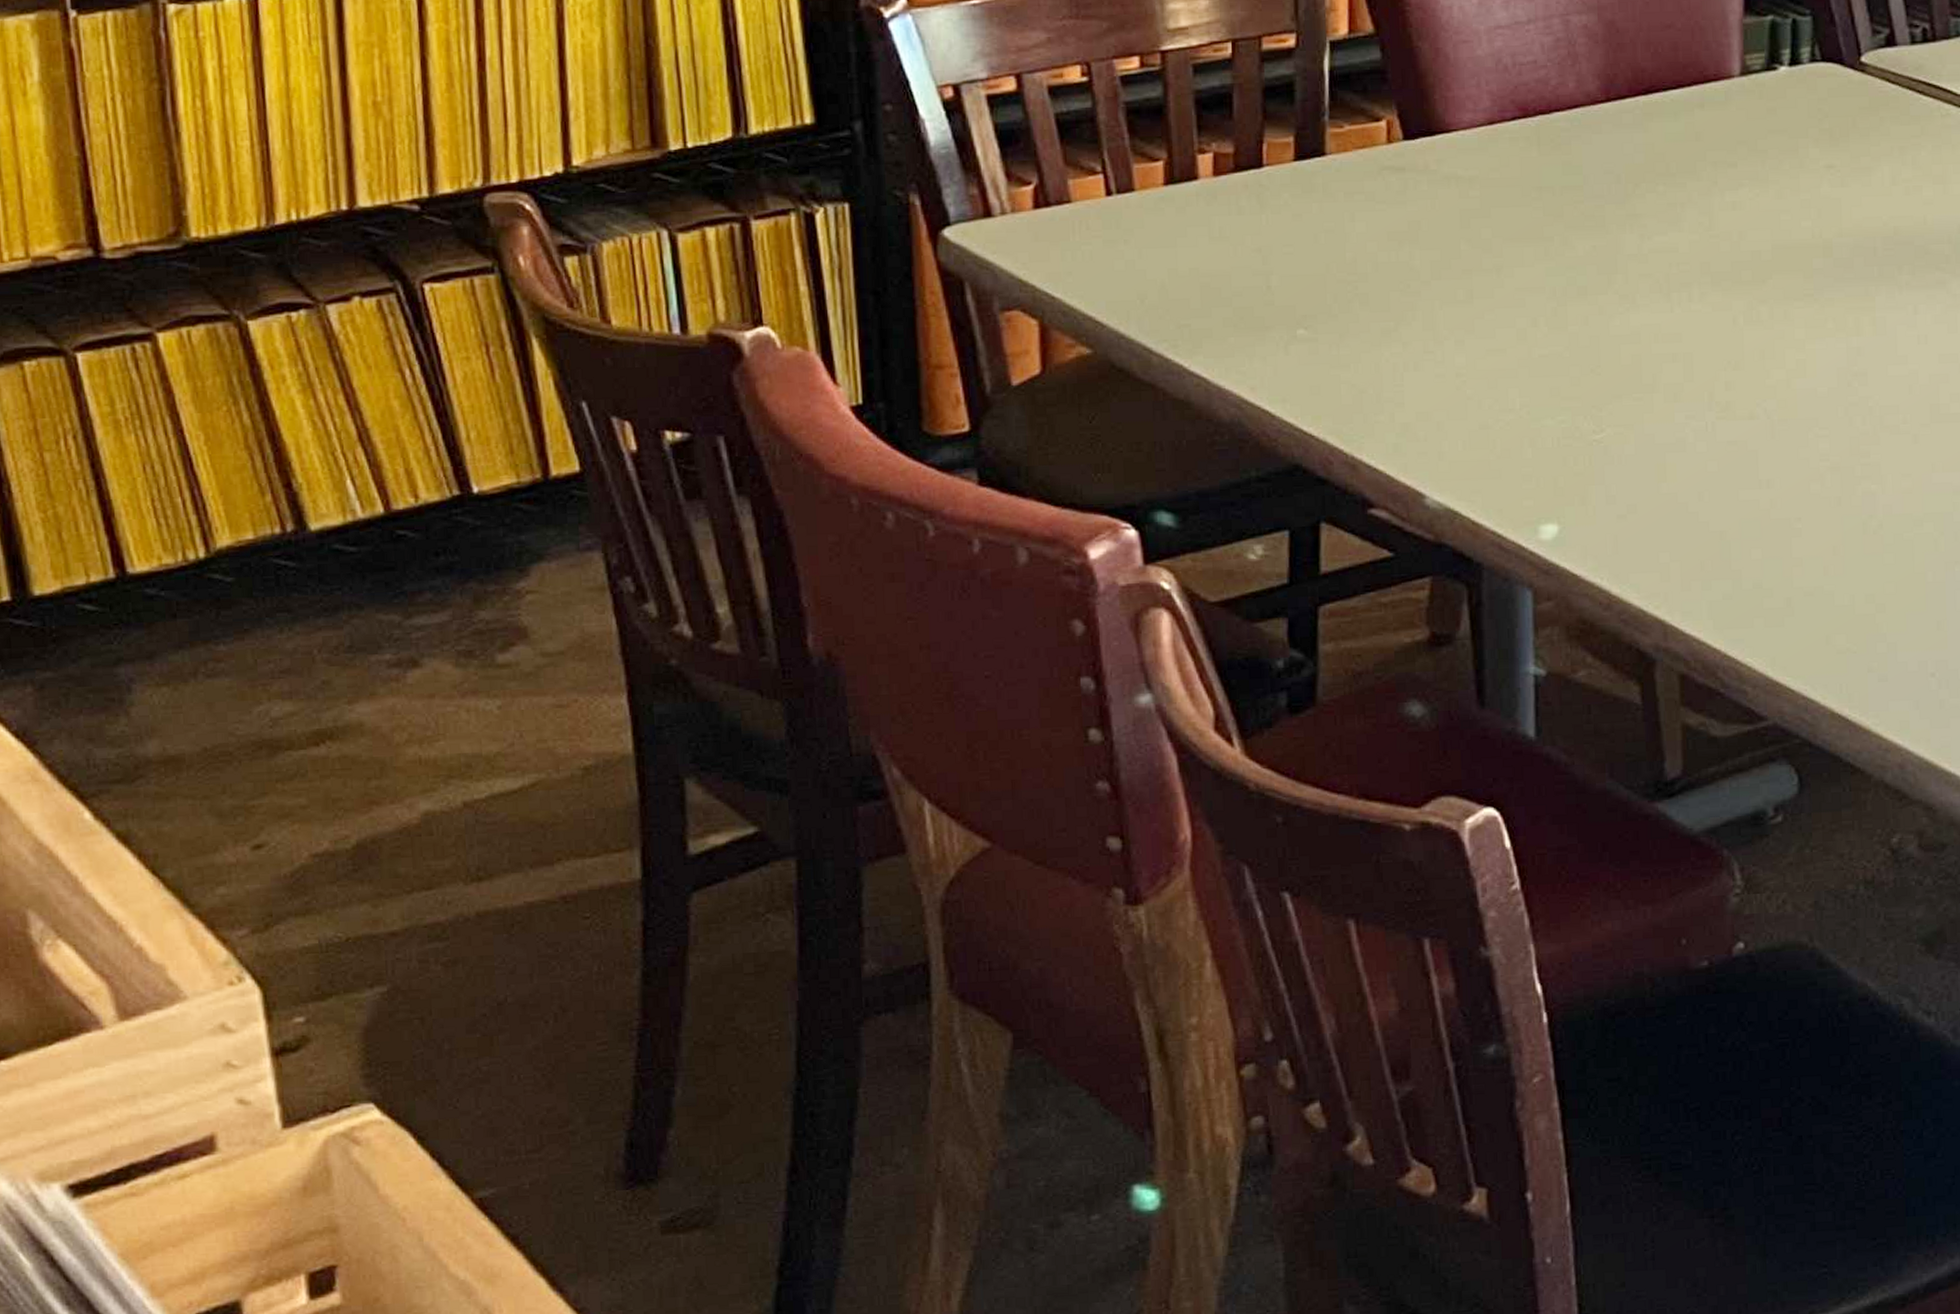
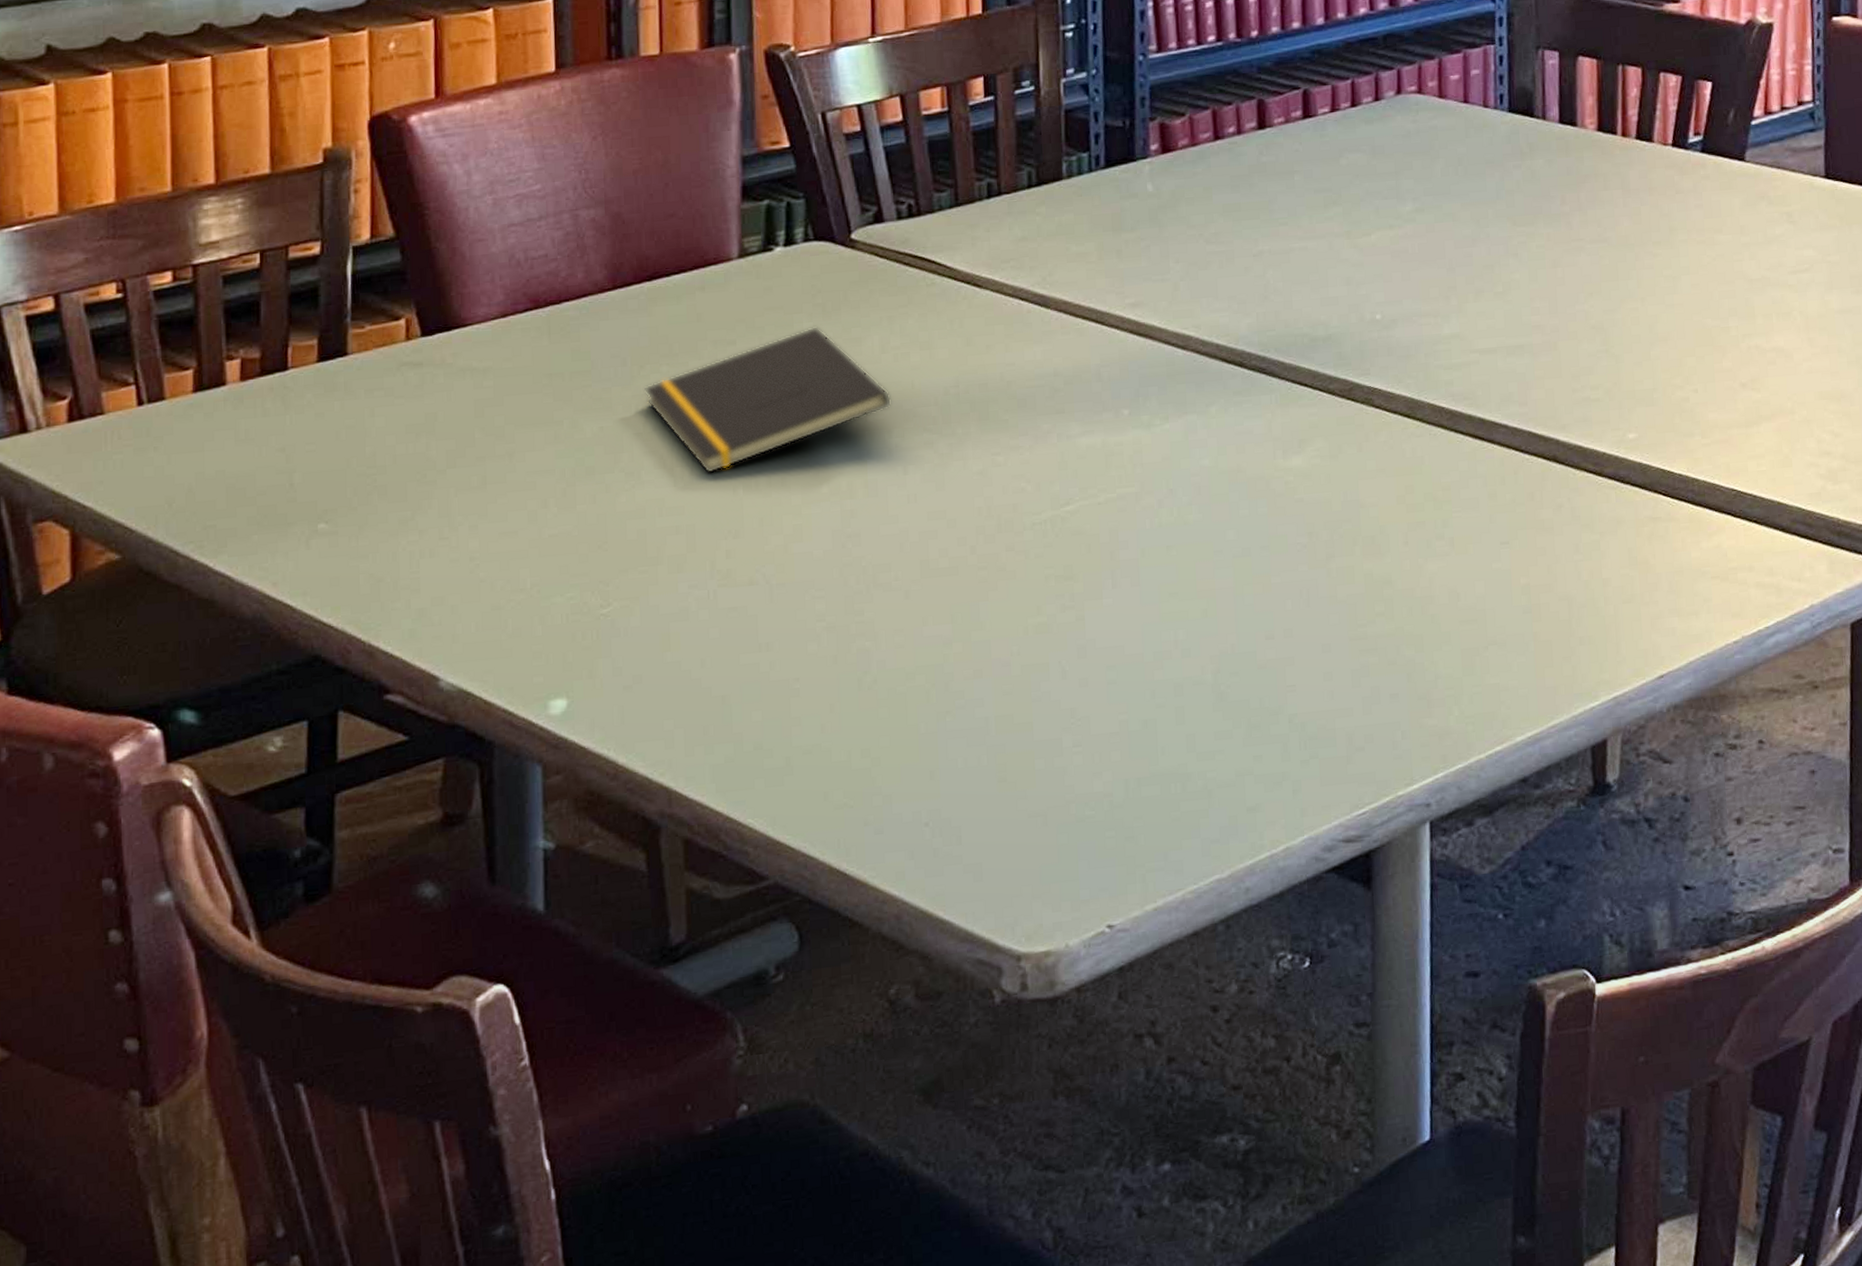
notepad: none [1640,152,1903,302] -> present [645,326,892,474]

